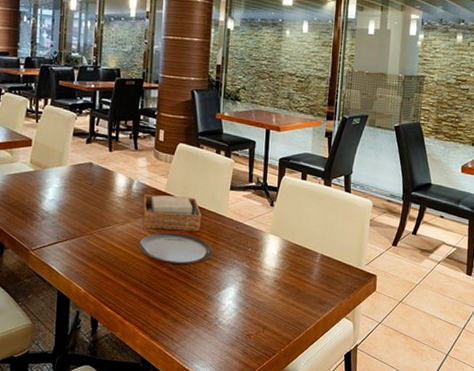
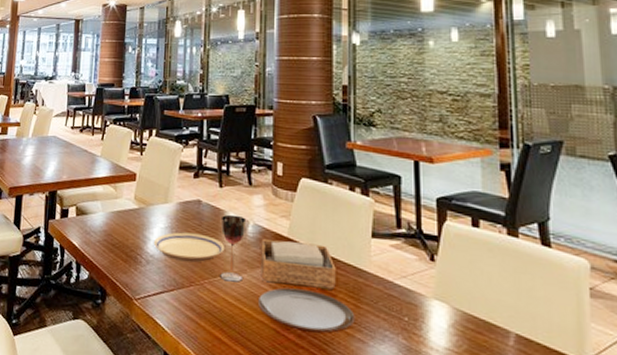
plate: none [48,191,113,216] -> present [153,232,225,263]
wineglass: none [108,174,132,231] -> present [220,214,247,282]

